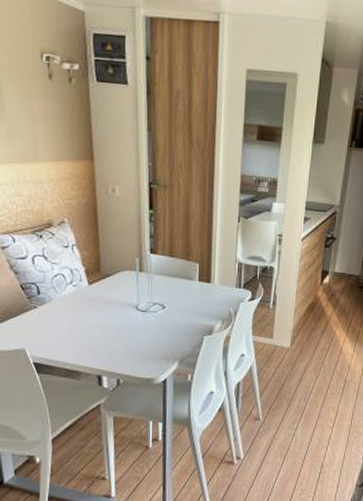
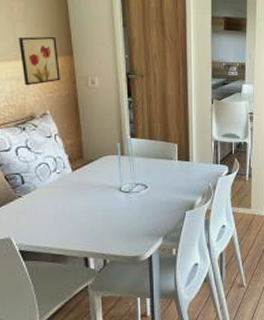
wall art: none [38,136,80,191] -> present [18,36,60,86]

